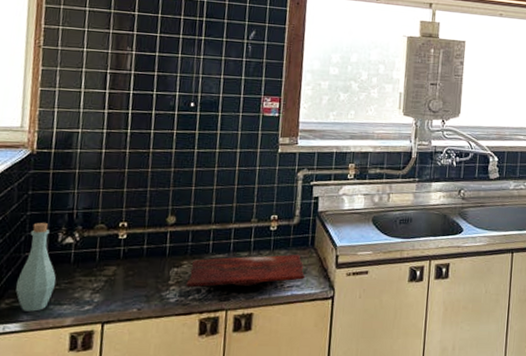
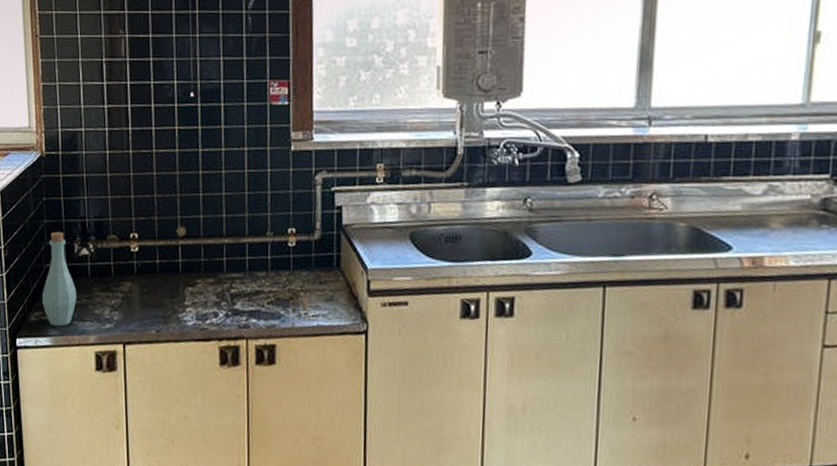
cutting board: present [186,255,306,288] -> none [202,276,333,313]

